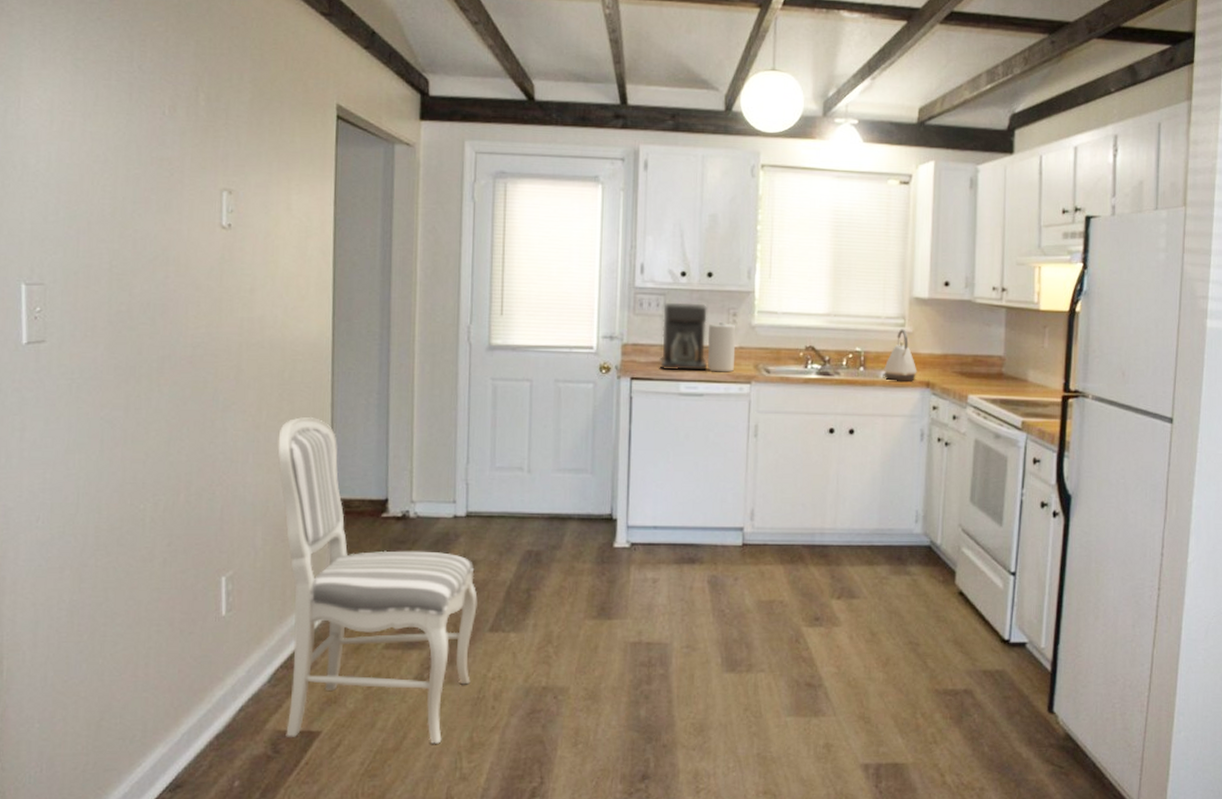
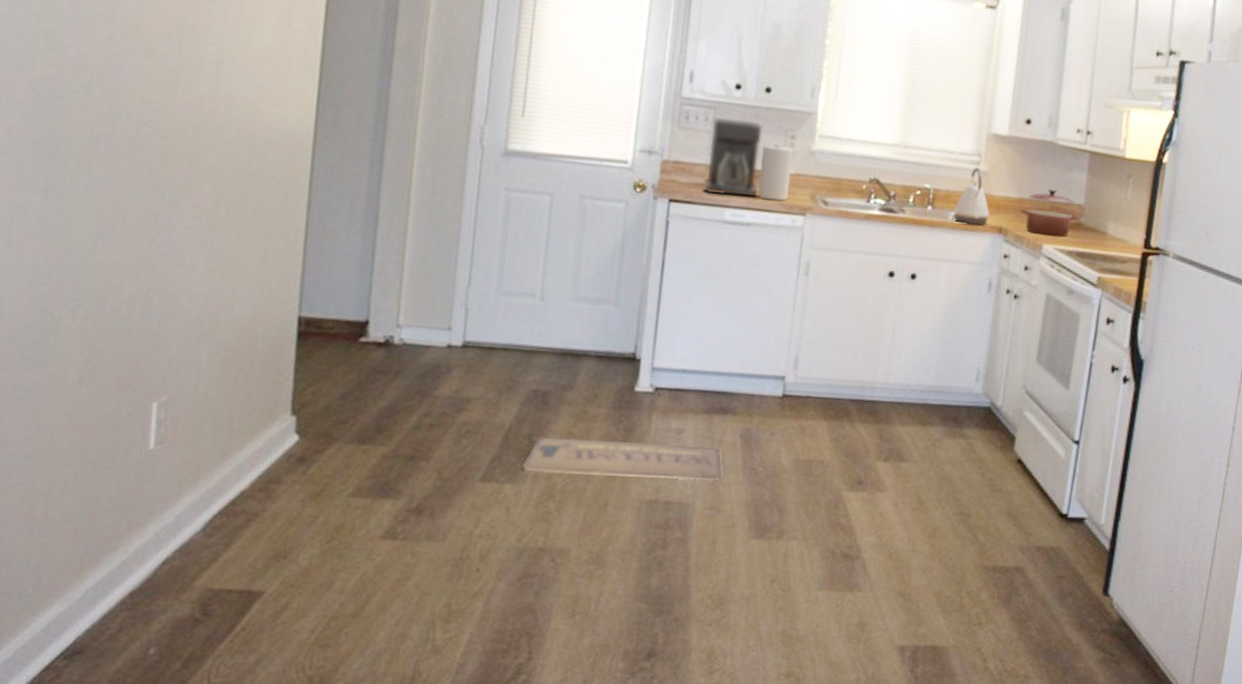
dining chair: present [277,417,478,744] -> none [219,218,469,610]
doormat: none [524,591,695,623] -> present [523,437,723,481]
saucepan: none [944,343,1001,387] -> present [1019,188,1080,238]

